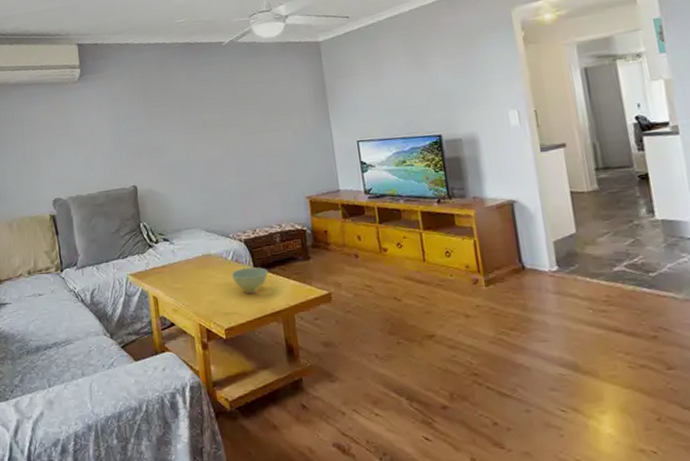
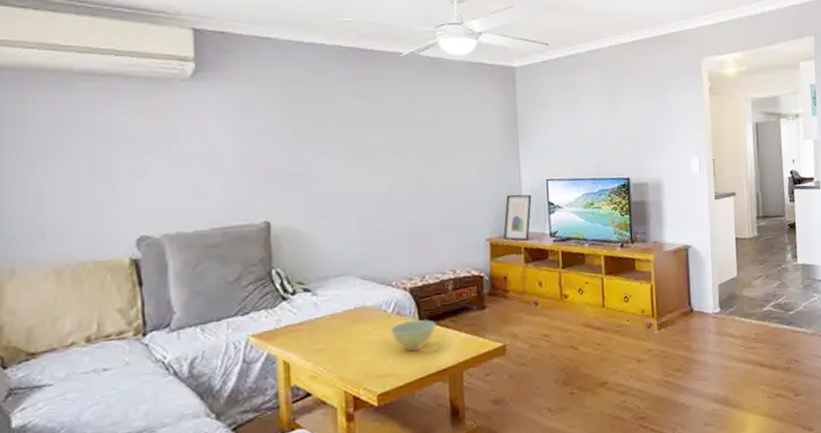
picture frame: none [320,155,346,198] -> present [503,194,532,241]

